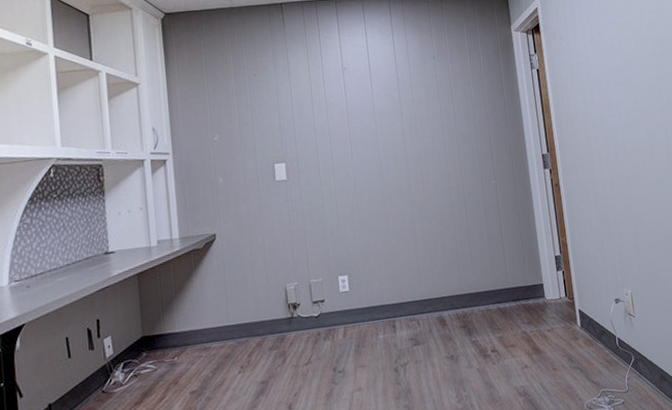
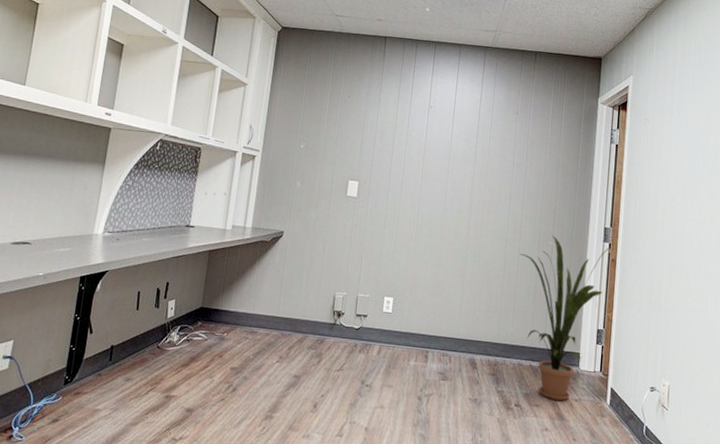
house plant: none [465,171,553,337] -> present [520,235,612,402]

